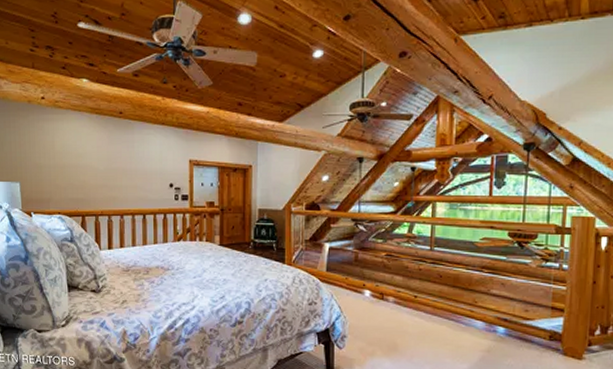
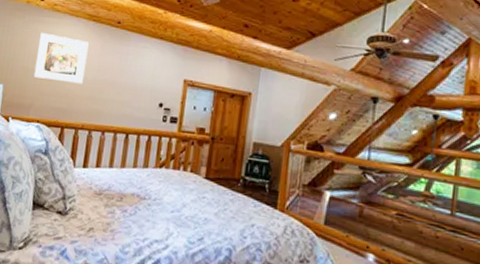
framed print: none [47,129,96,174] -> present [34,32,89,84]

